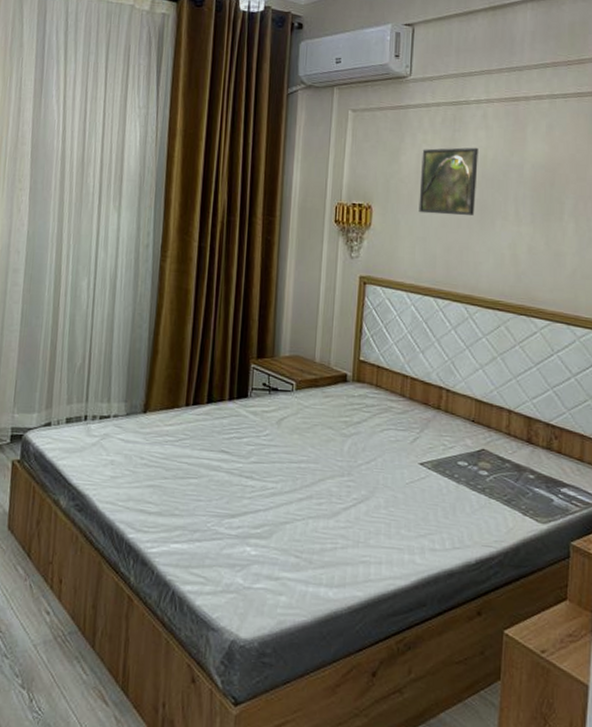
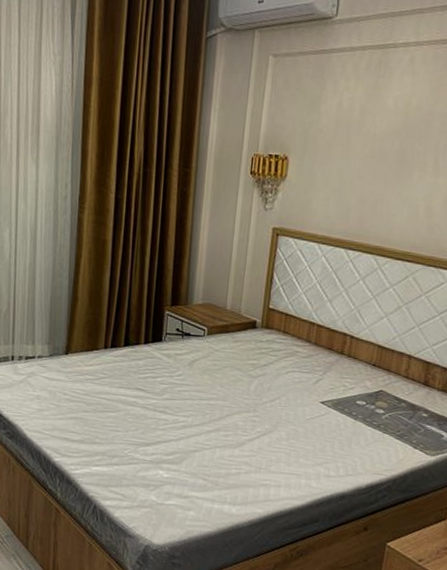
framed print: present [418,147,478,216] -> none [335,94,402,167]

